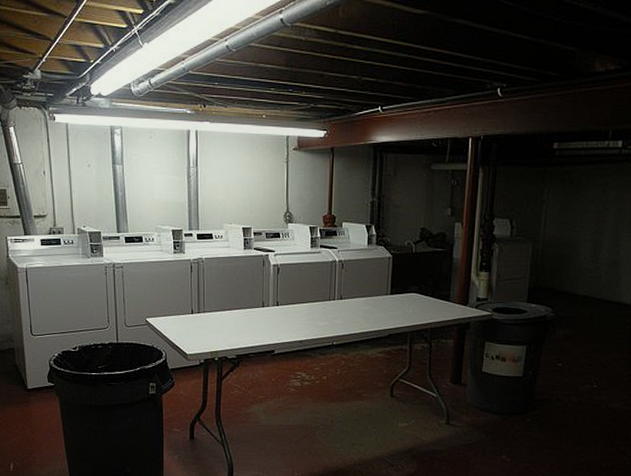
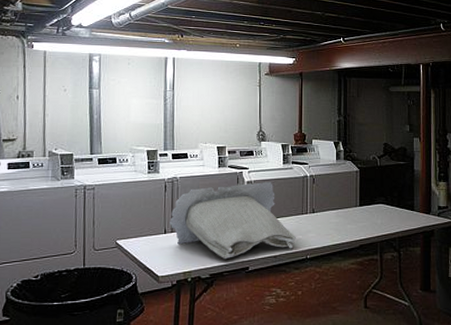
towel: none [195,266,322,342] -> present [168,182,296,260]

